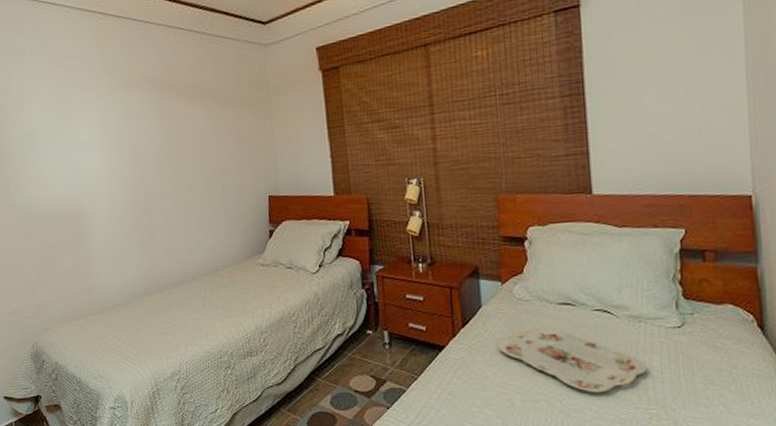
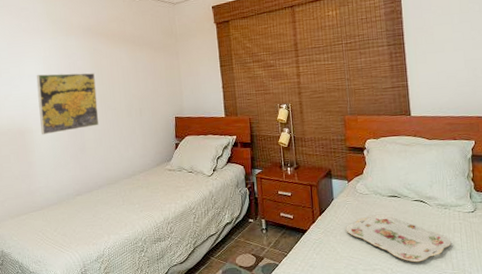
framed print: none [90,138,172,219] -> present [36,73,100,135]

